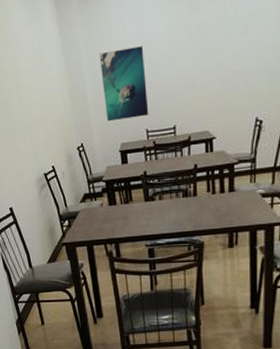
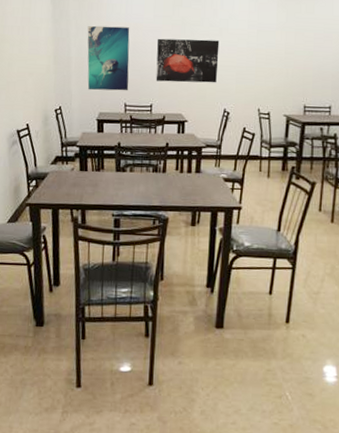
wall art: none [174,40,246,100] -> present [156,38,220,83]

